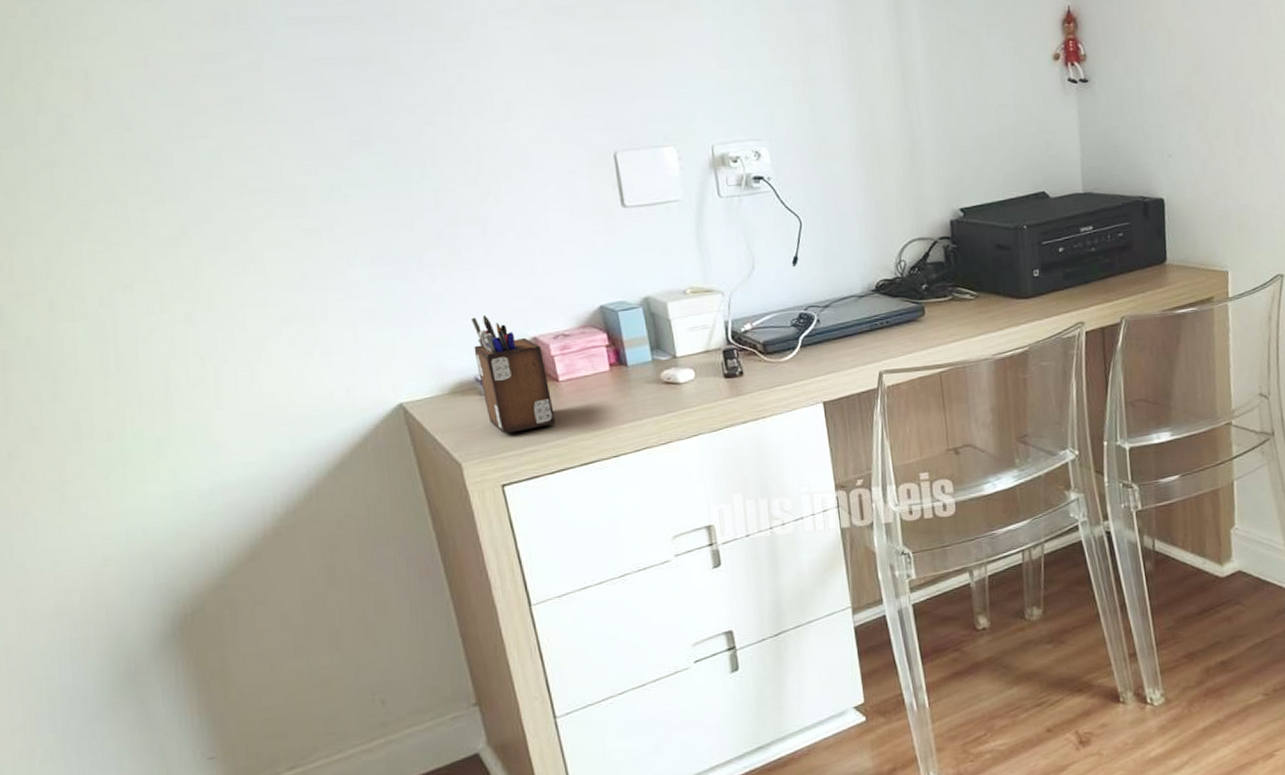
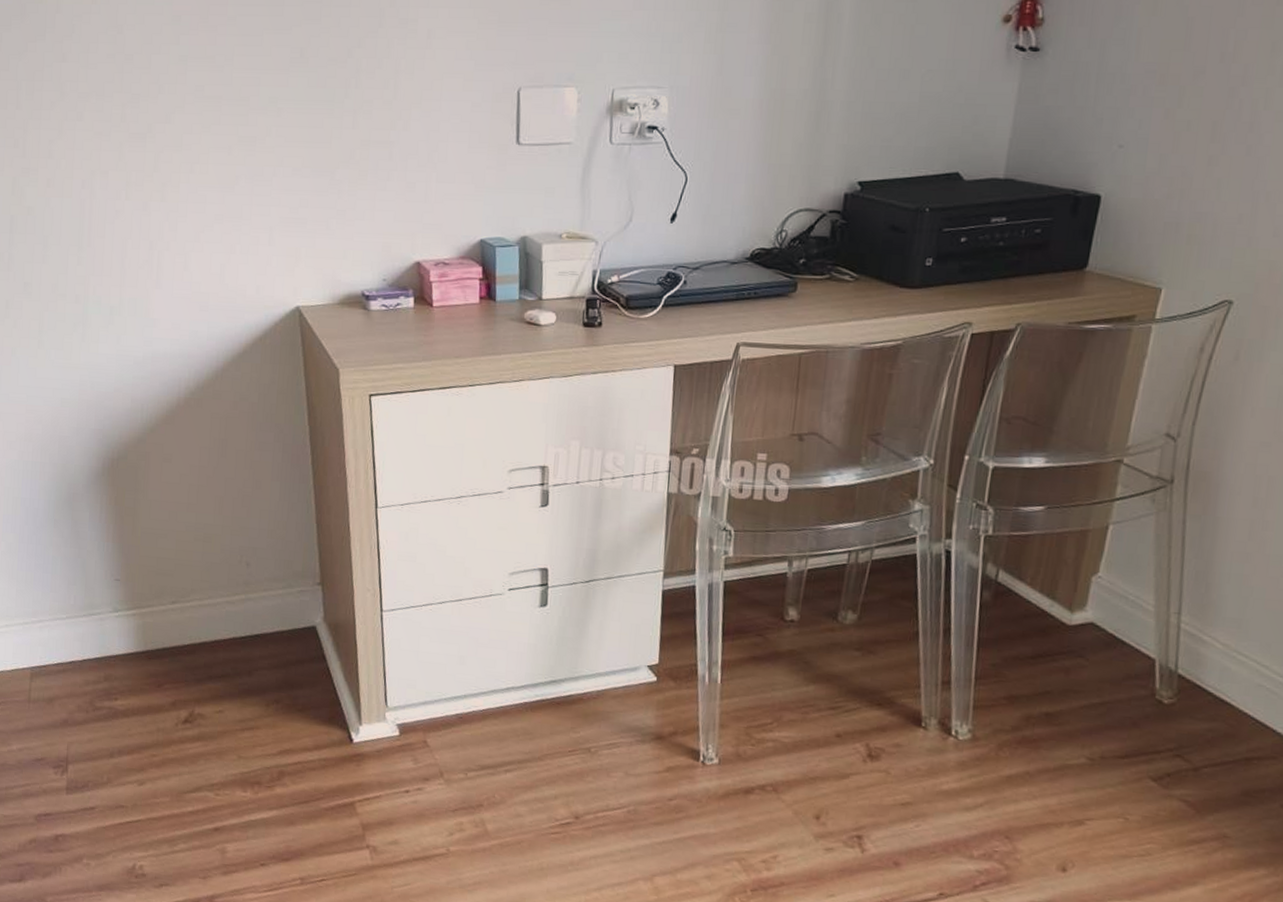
desk organizer: present [471,315,556,434] -> none [365,235,425,348]

